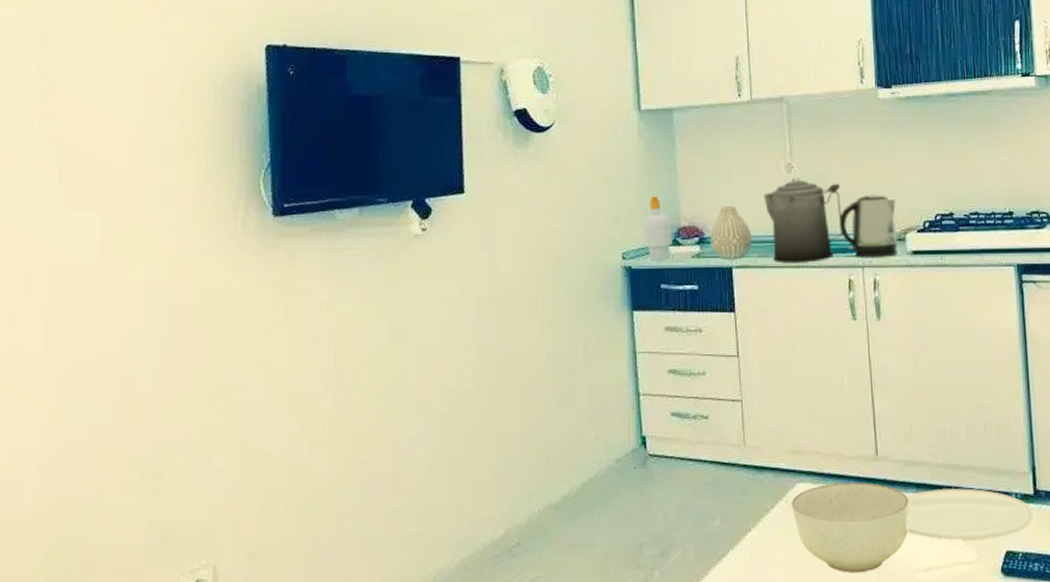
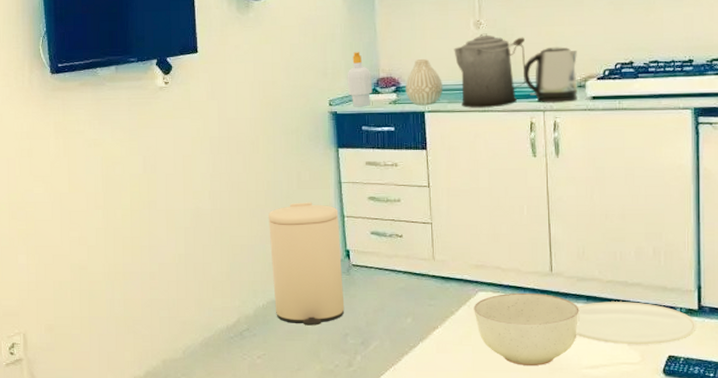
pedal bin: none [548,377,640,535] -> present [268,202,345,326]

